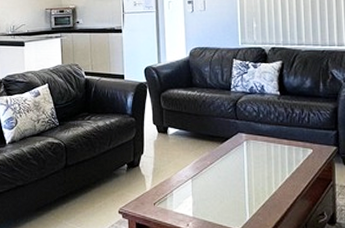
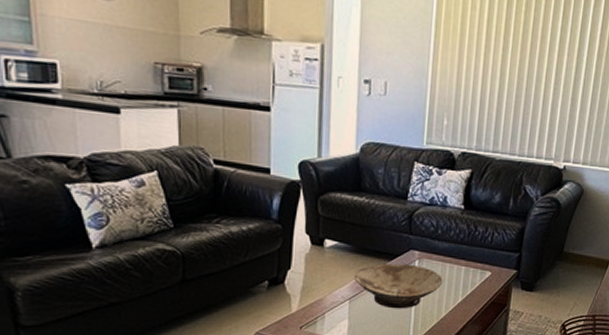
bowl: none [193,145,270,186] -> present [354,263,443,309]

